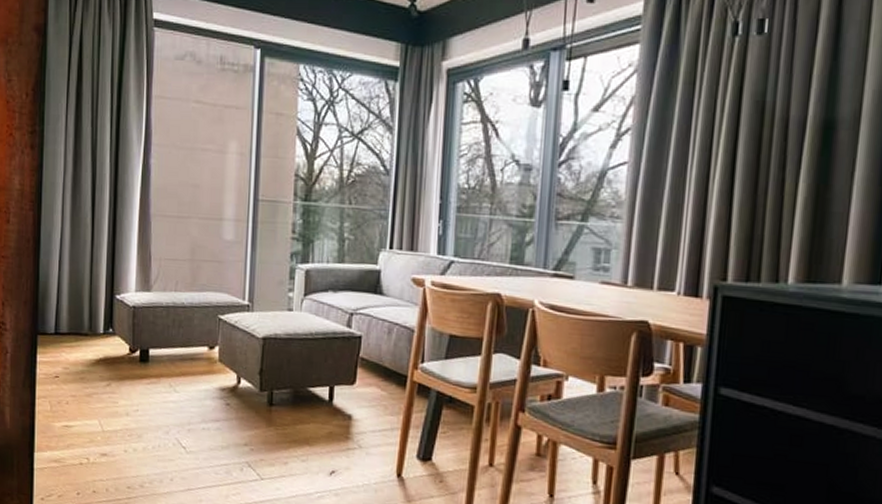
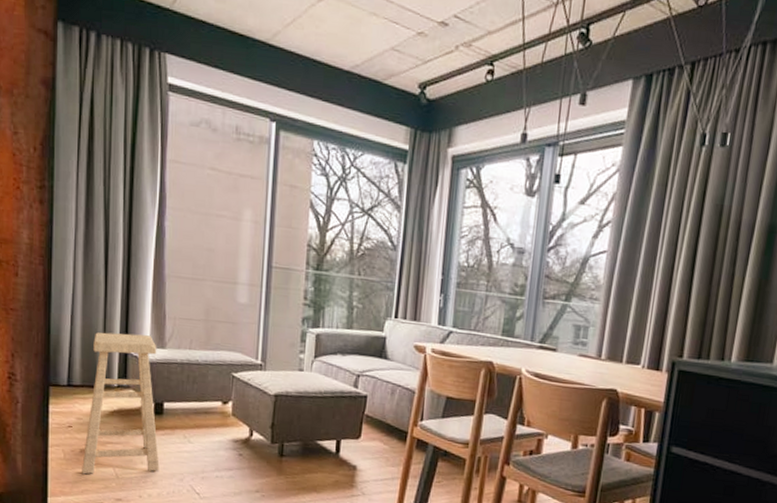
stool: none [68,276,145,428] -> present [82,332,160,475]

